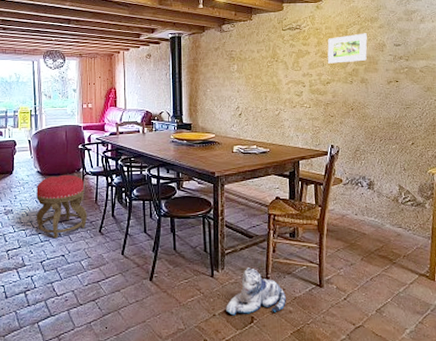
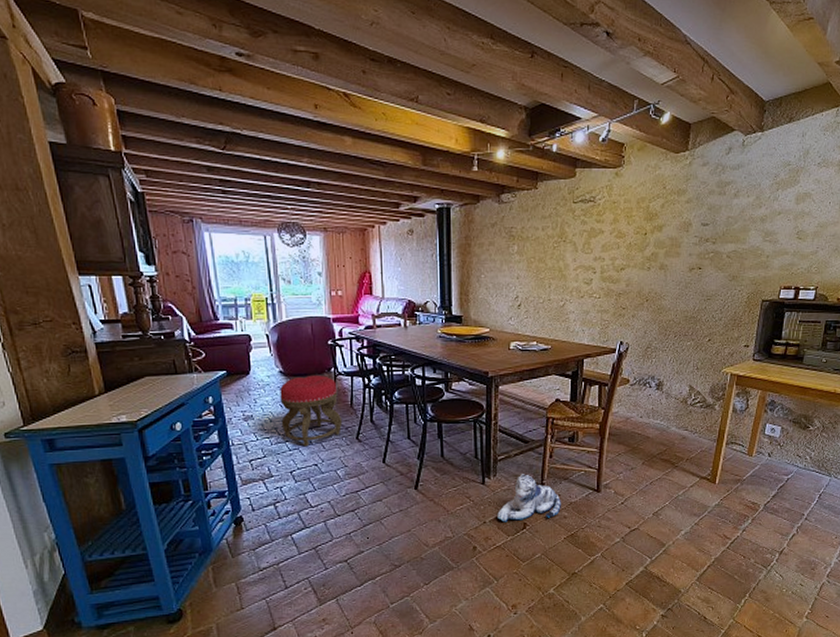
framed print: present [327,33,367,64] -> none [623,209,672,246]

